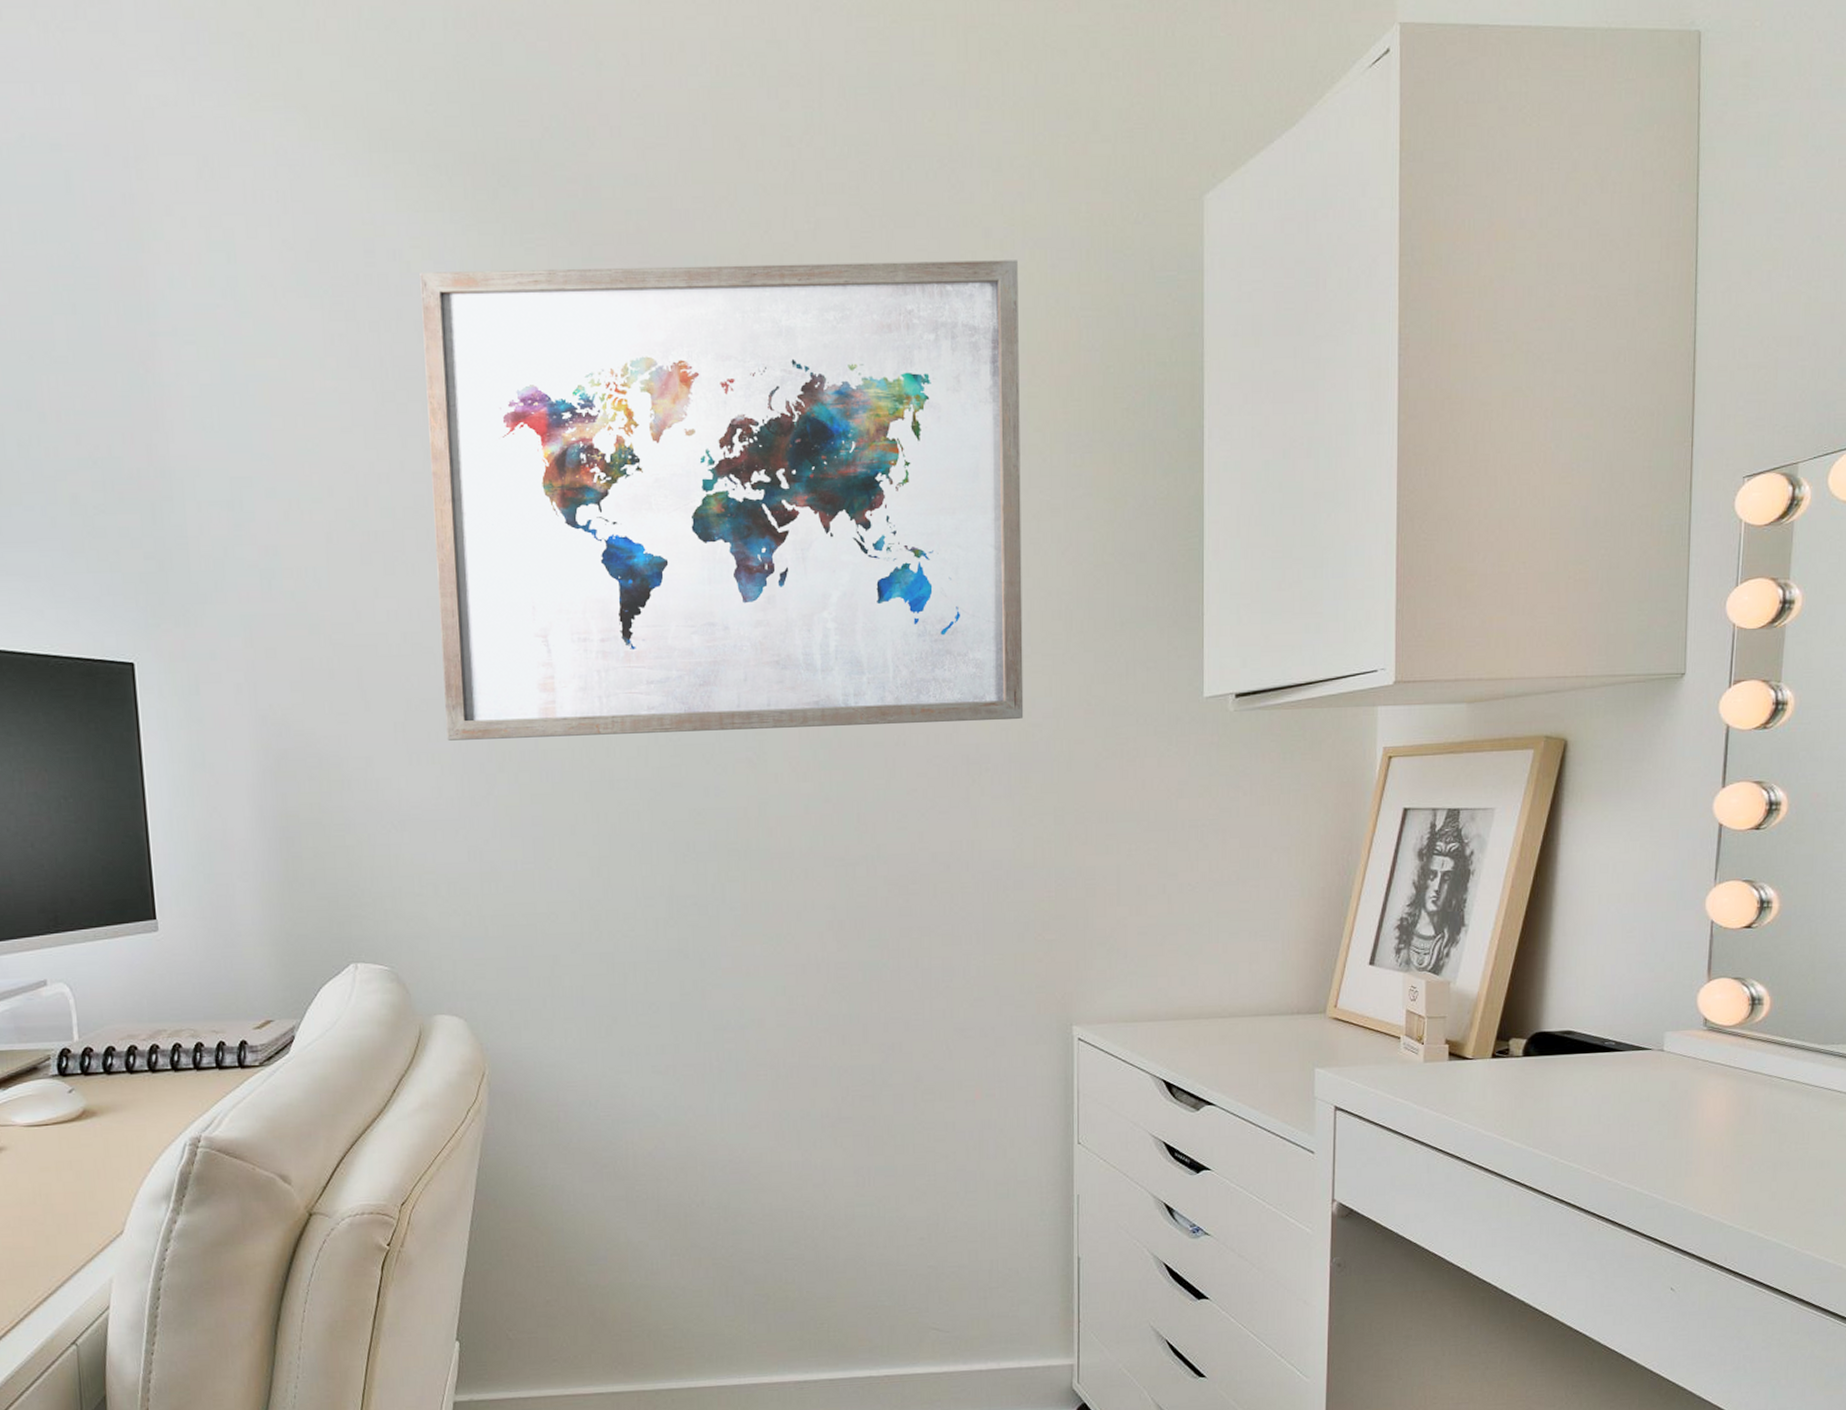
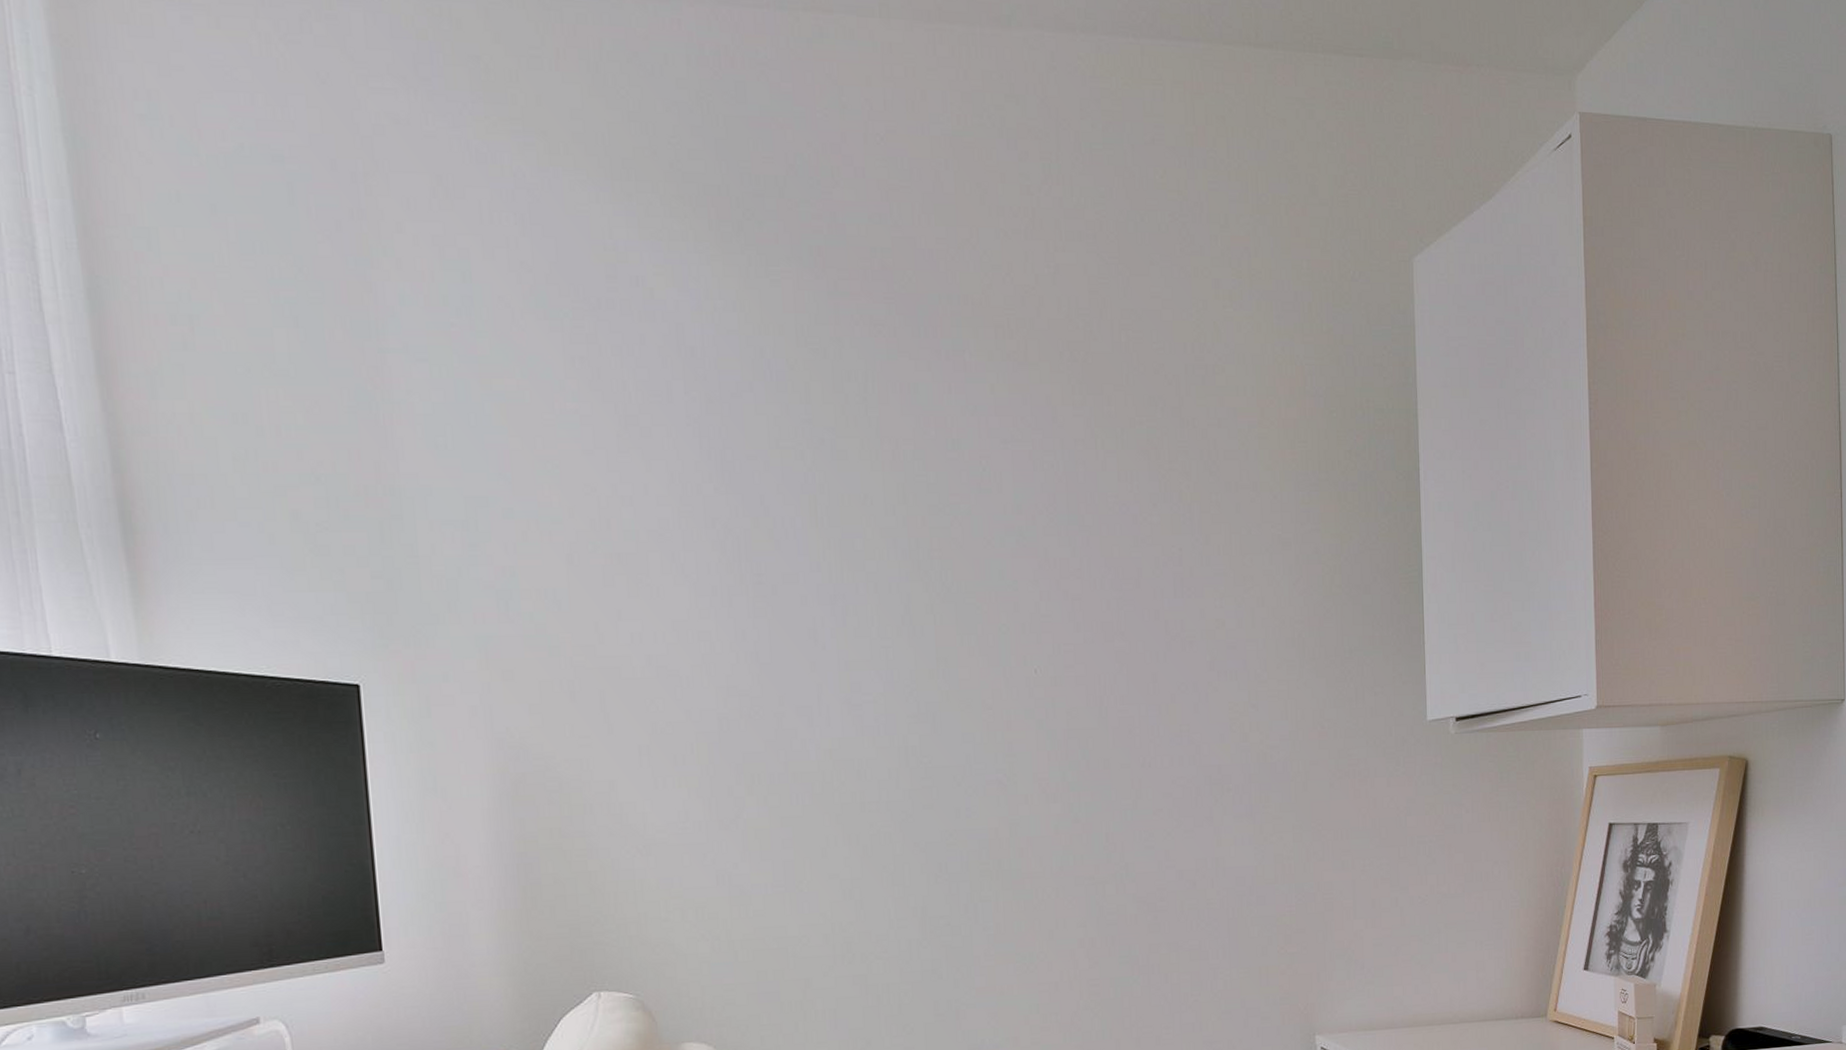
wall art: present [420,260,1024,741] -> none [663,299,1262,764]

